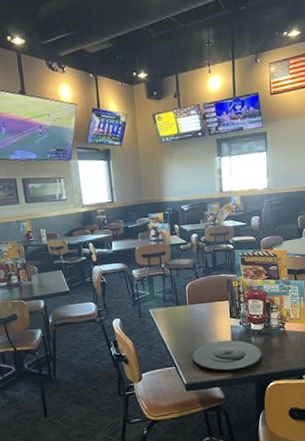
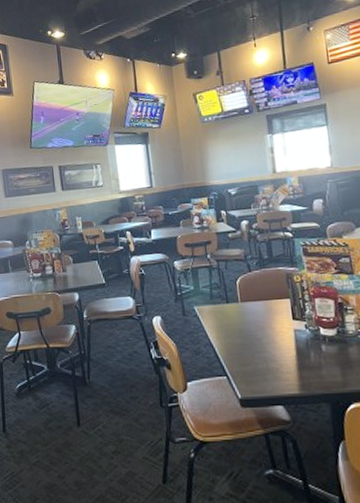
plate: present [192,340,262,374] -> none [246,346,337,389]

